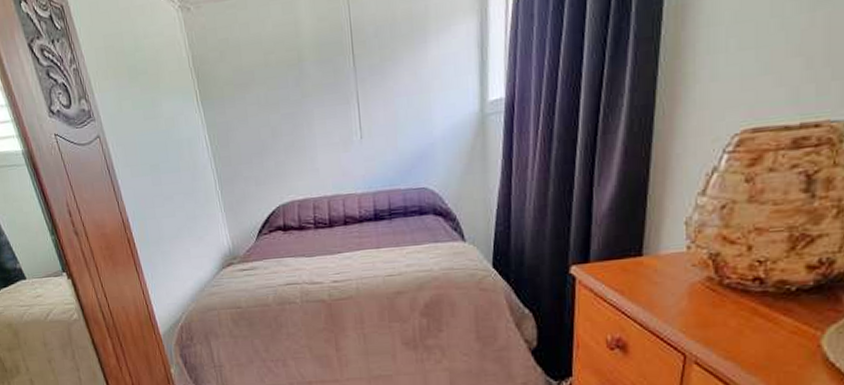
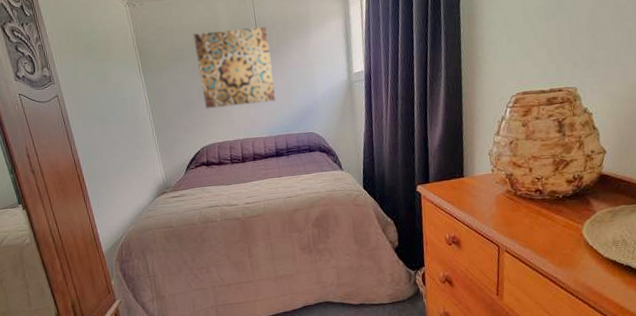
wall art: none [266,34,377,154] -> present [193,26,276,109]

